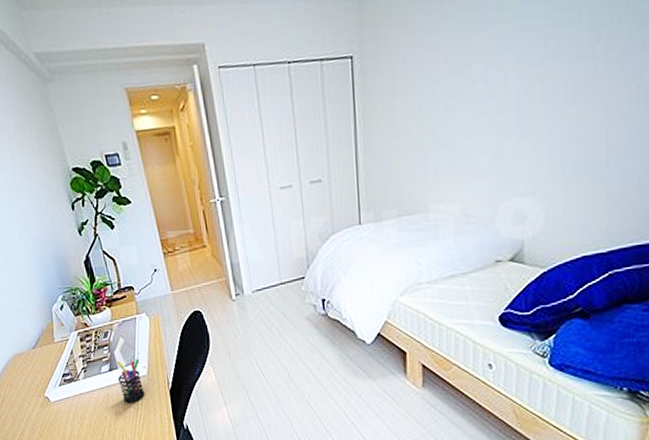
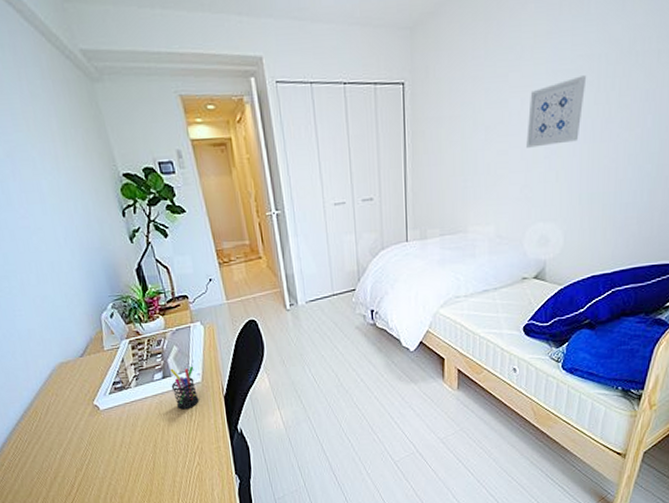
wall art: none [494,29,565,115] -> present [526,75,587,148]

